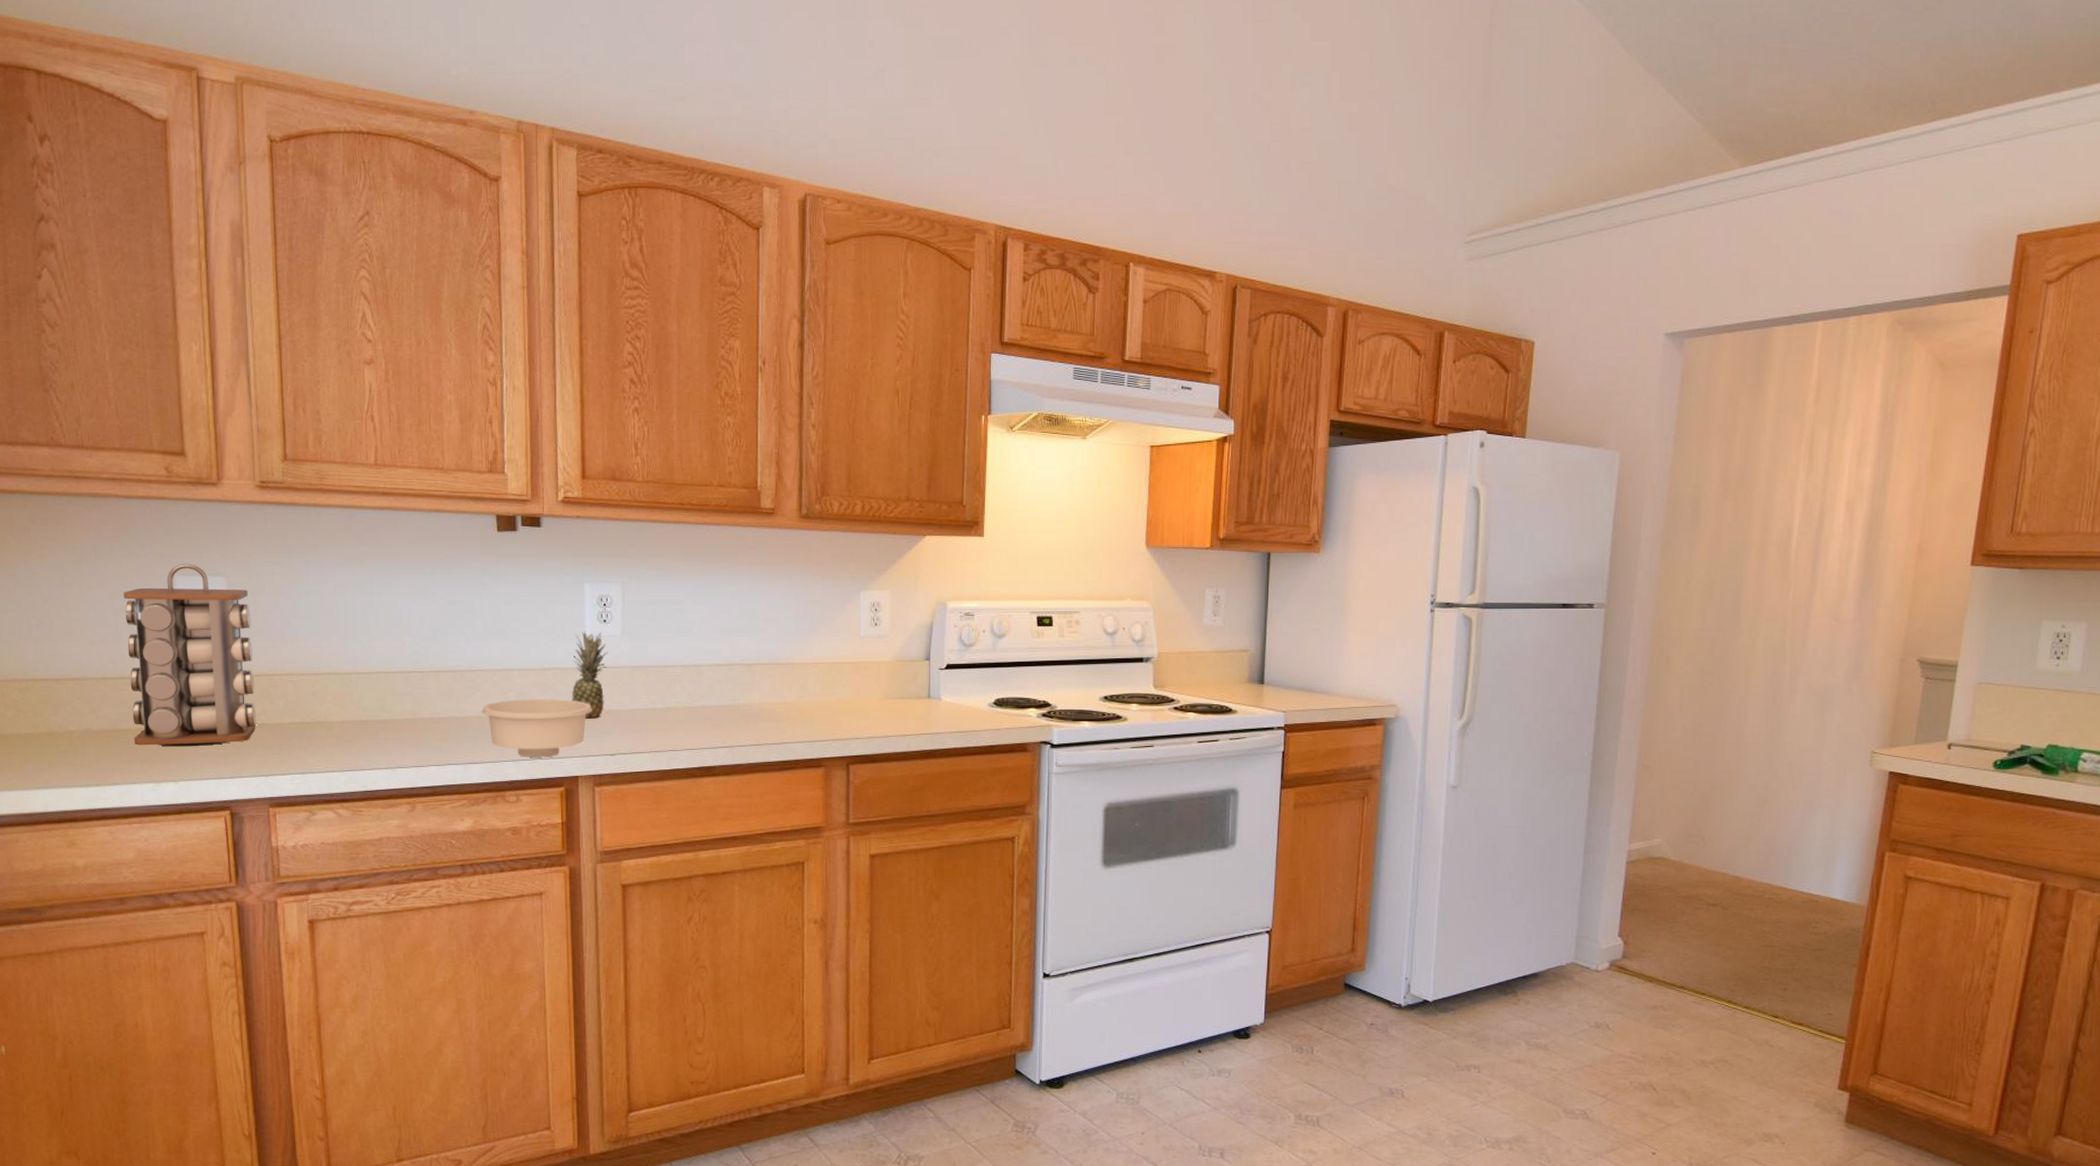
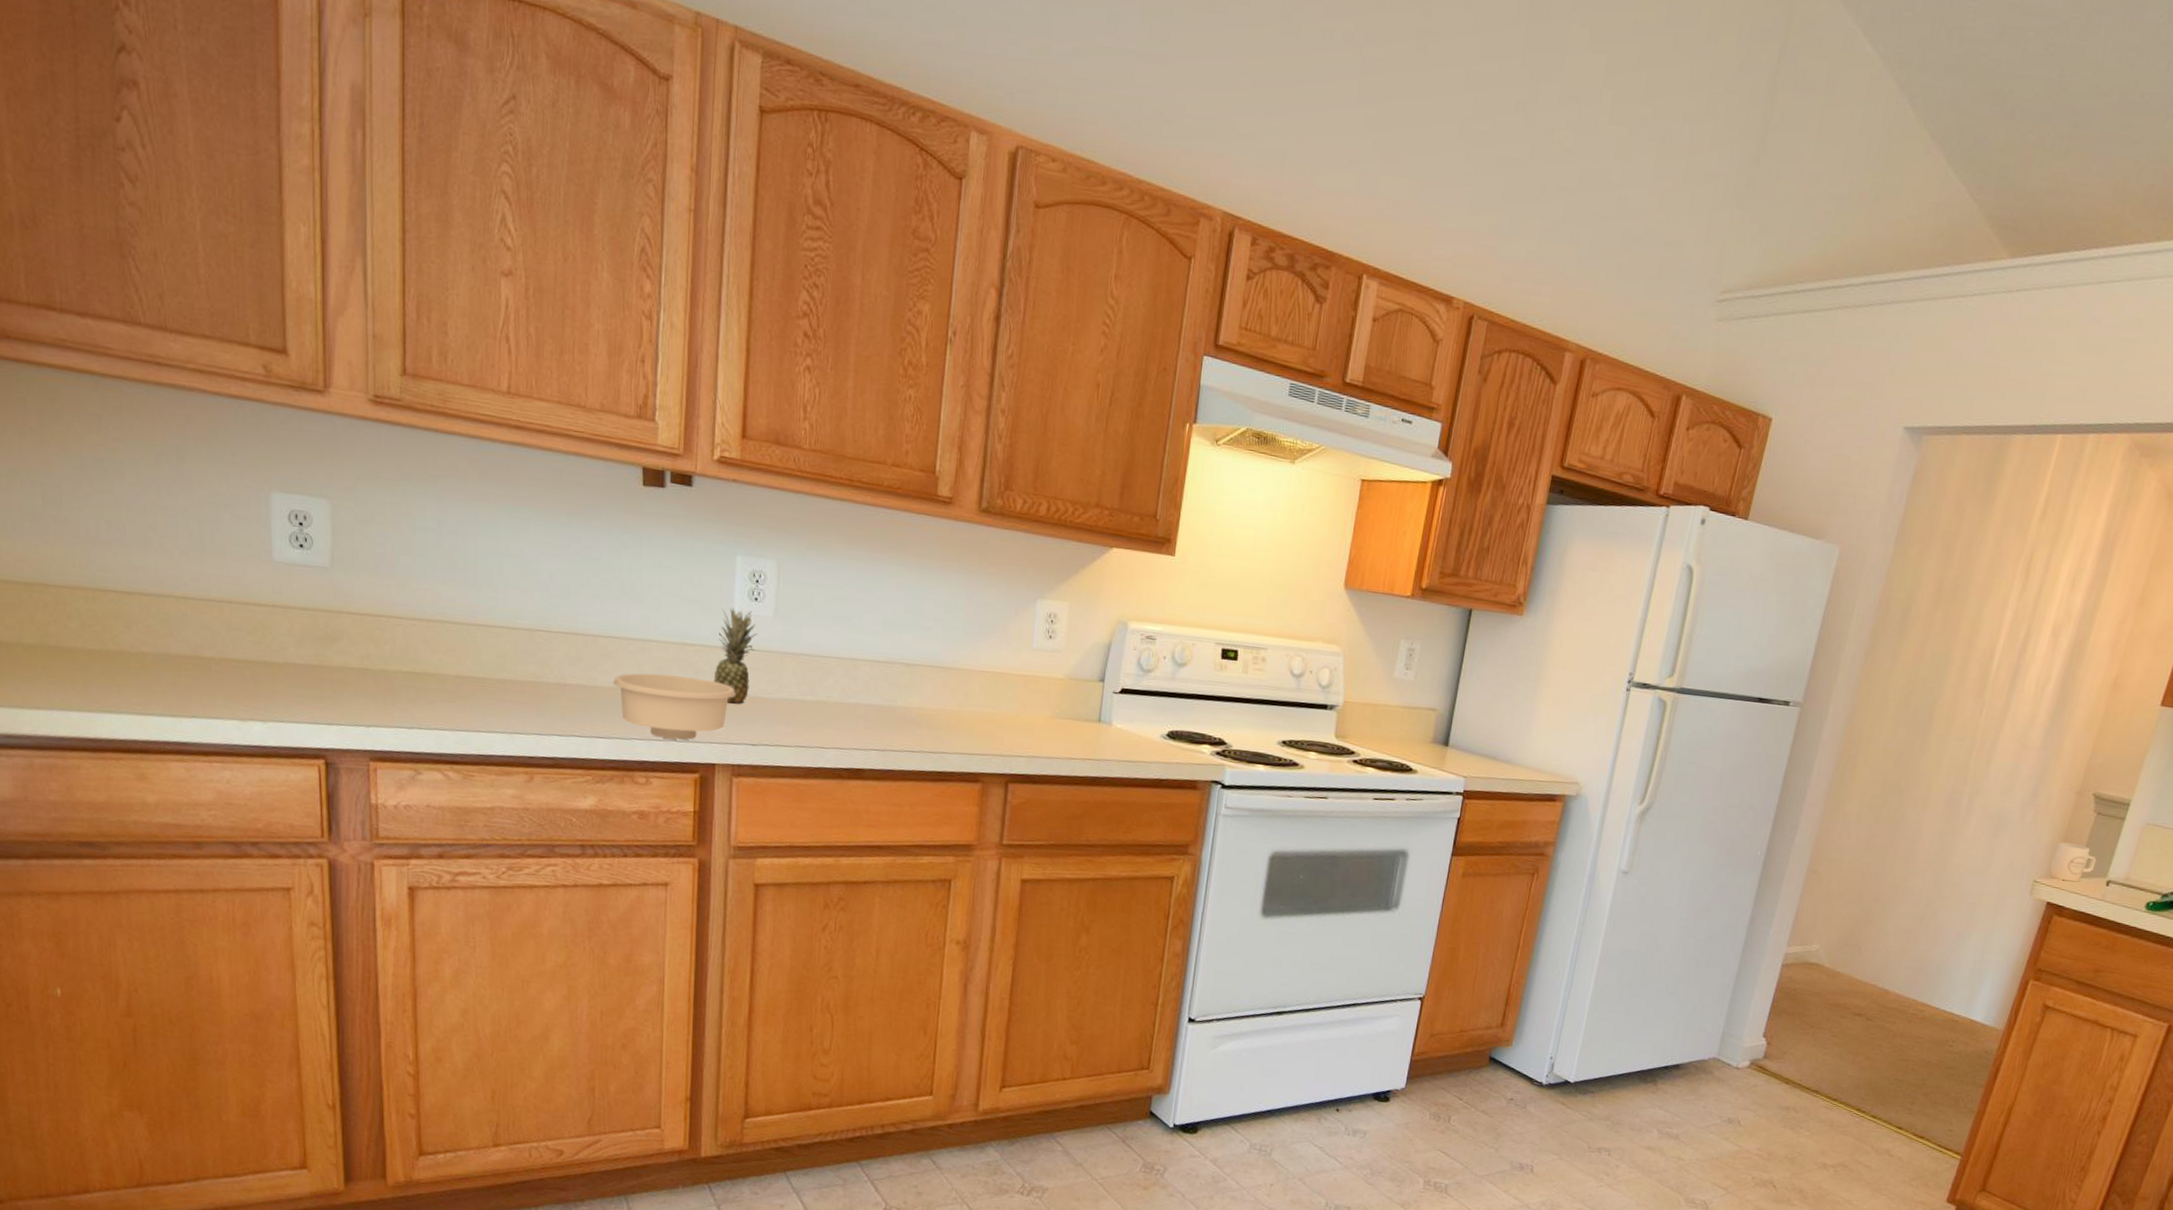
spice rack: present [123,563,257,747] -> none [209,478,359,686]
mug: none [1886,711,1933,749] -> present [2049,842,2097,883]

